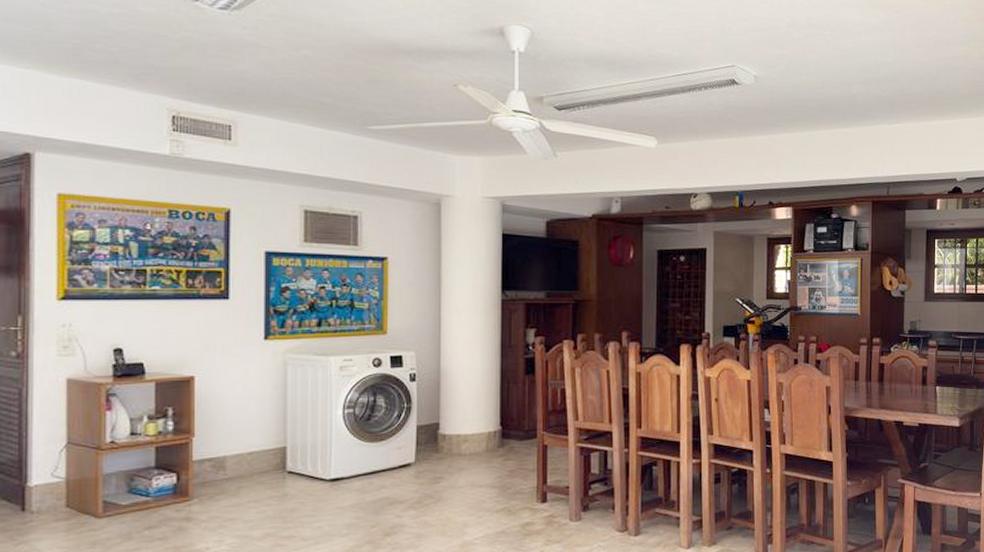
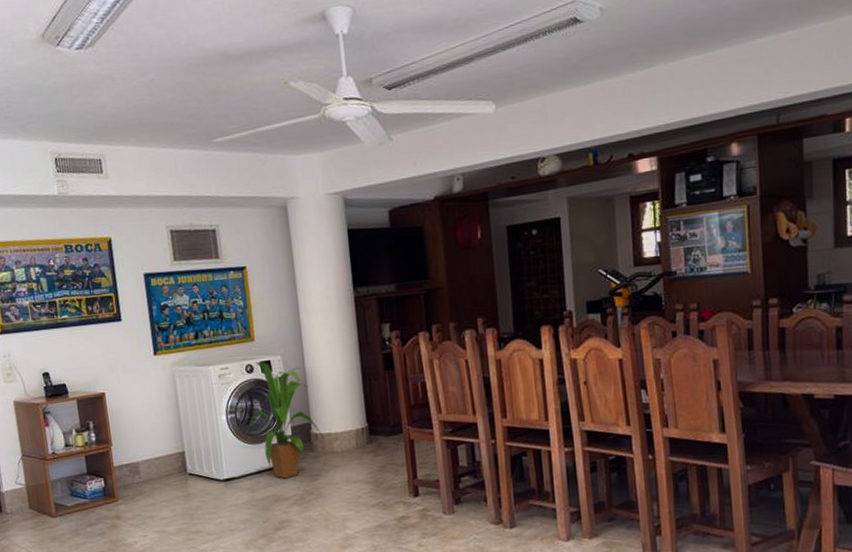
house plant: none [361,357,454,481] -> present [244,362,326,479]

